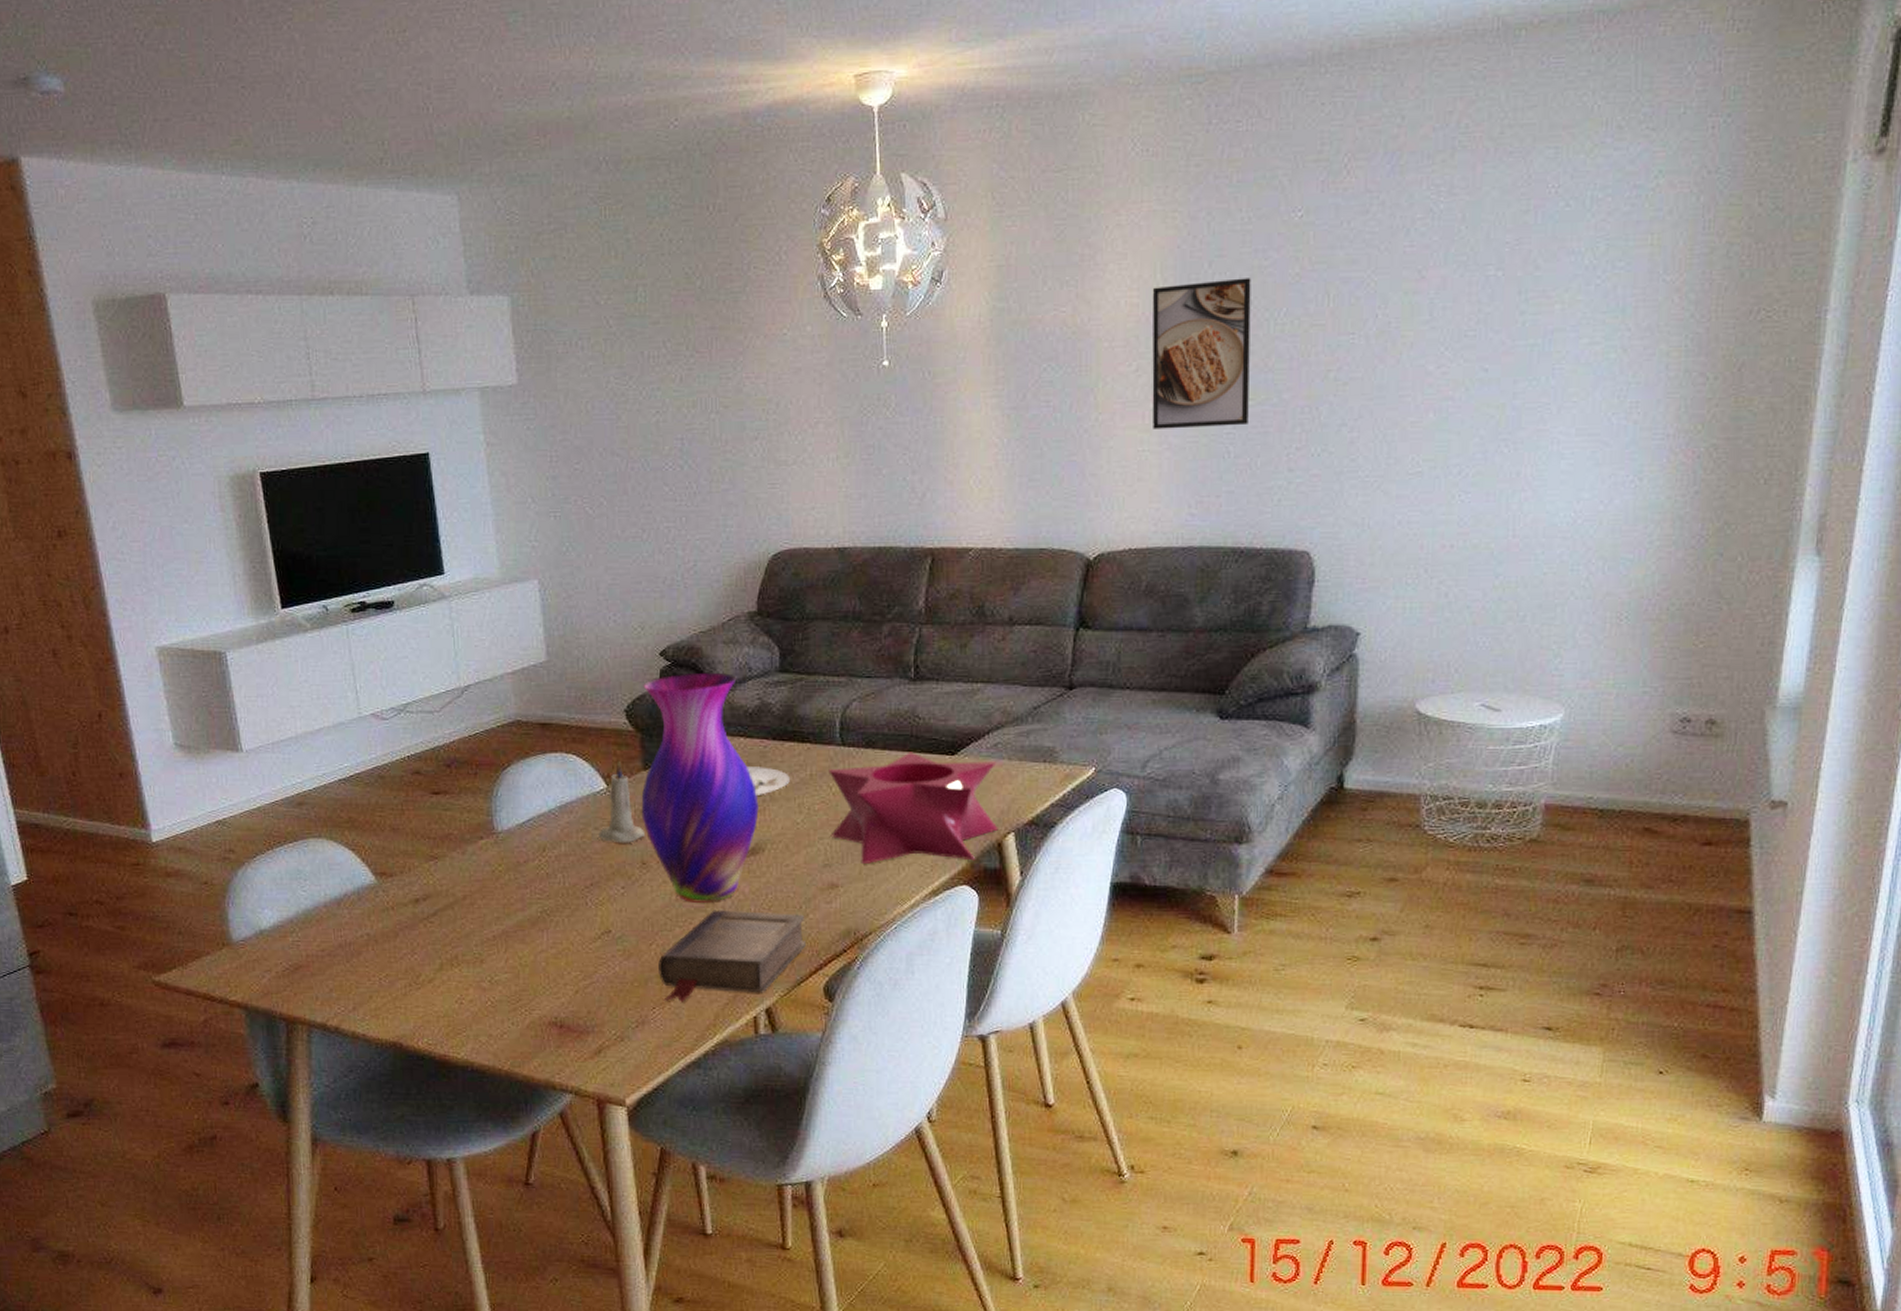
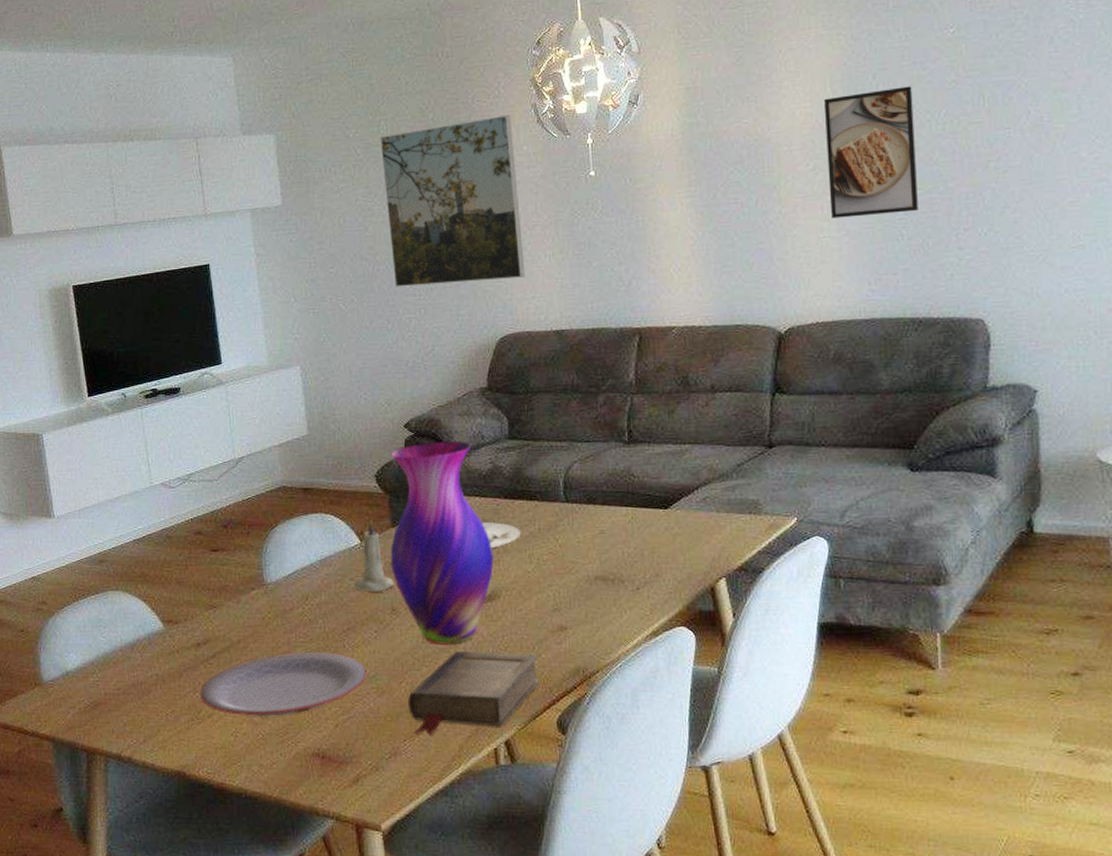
plate: none [418,910,612,983] -> present [199,652,367,718]
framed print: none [636,286,804,490] -> present [380,114,525,287]
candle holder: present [828,752,998,864] -> none [555,506,711,608]

